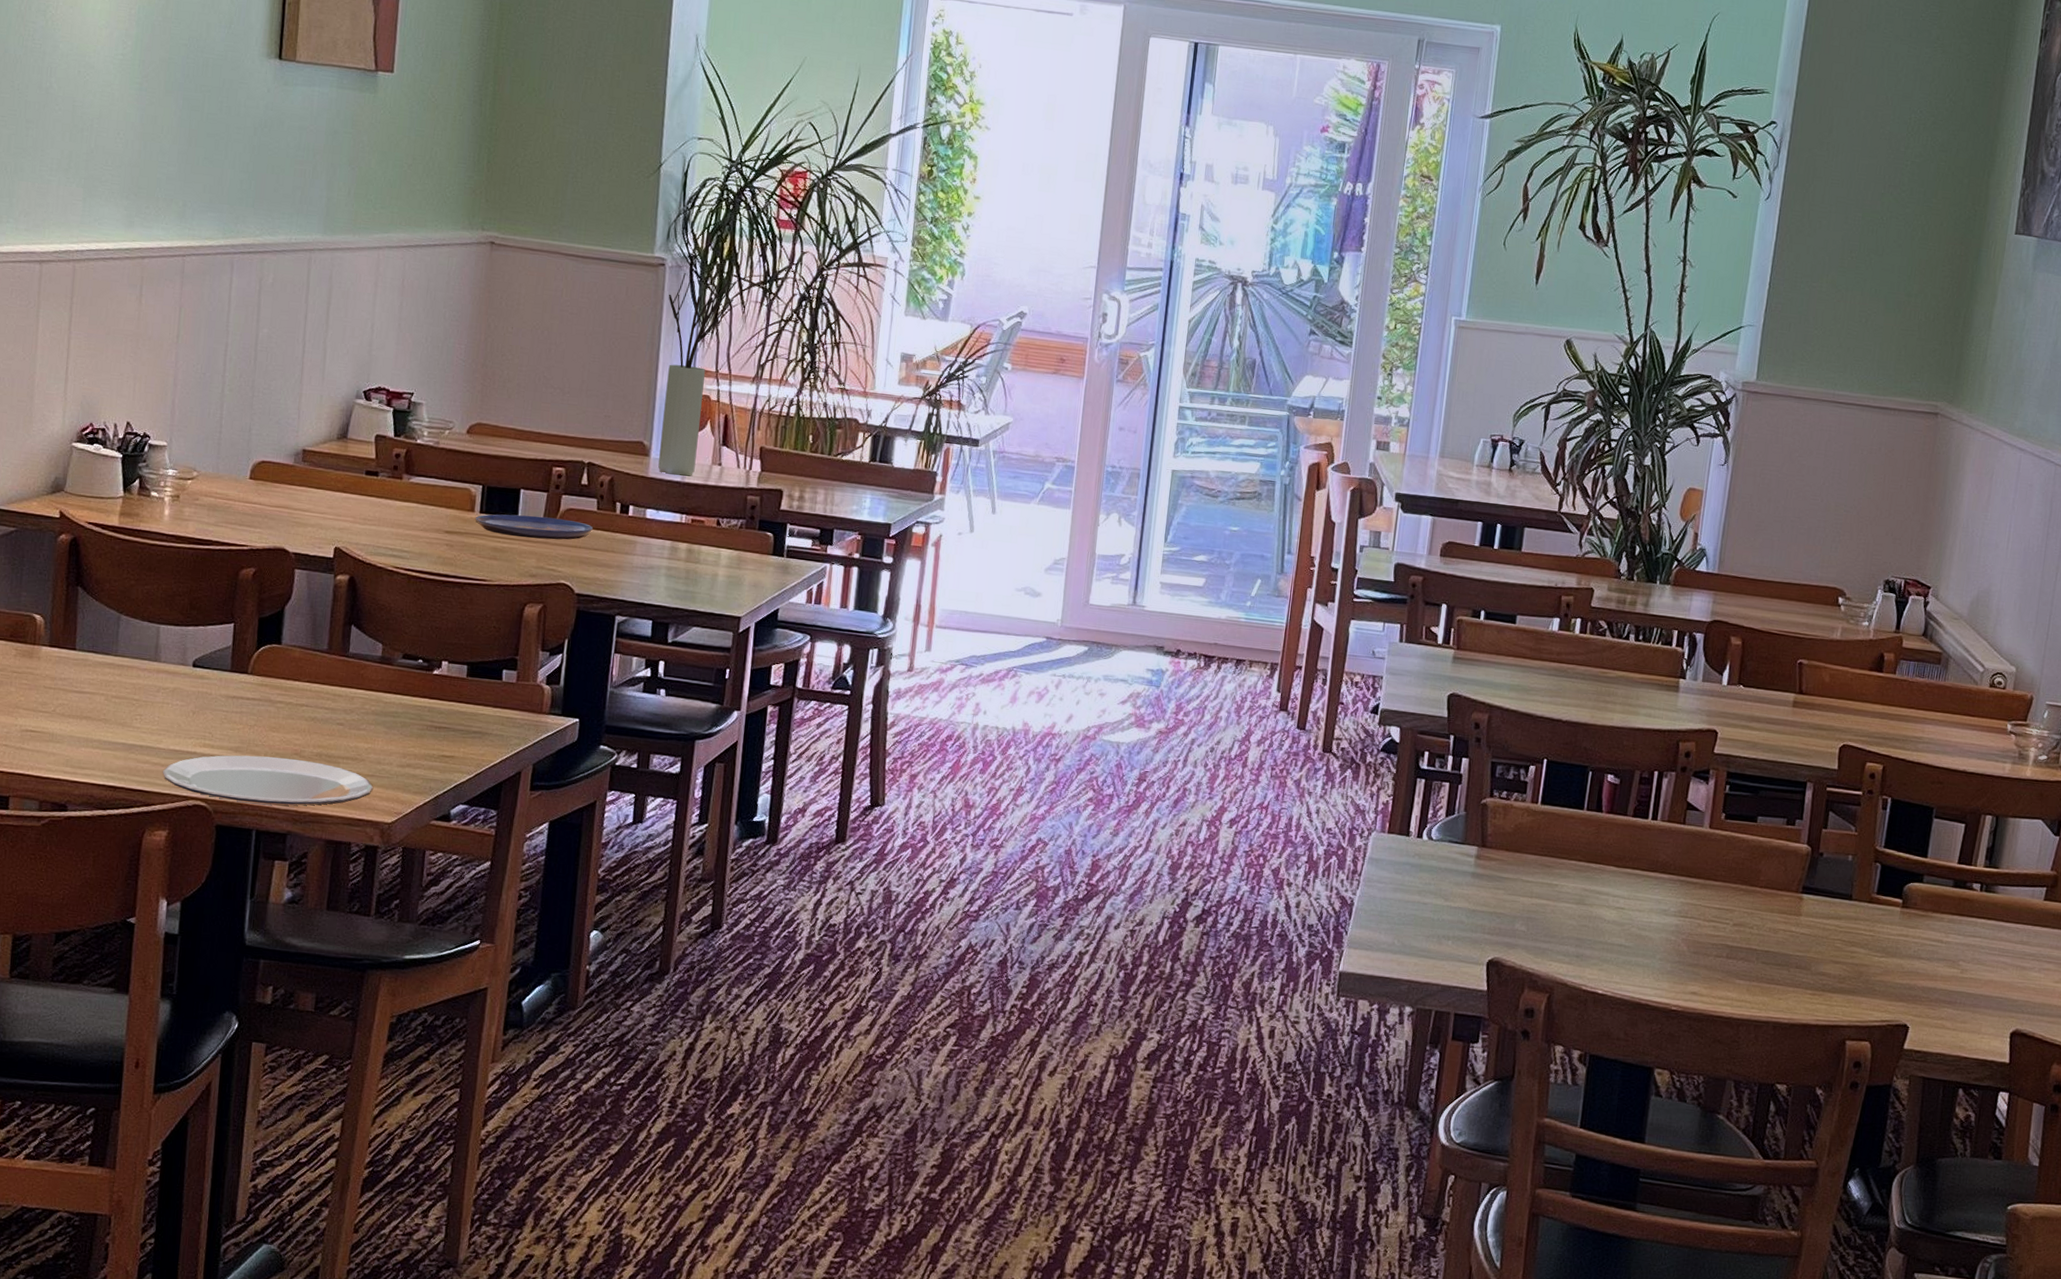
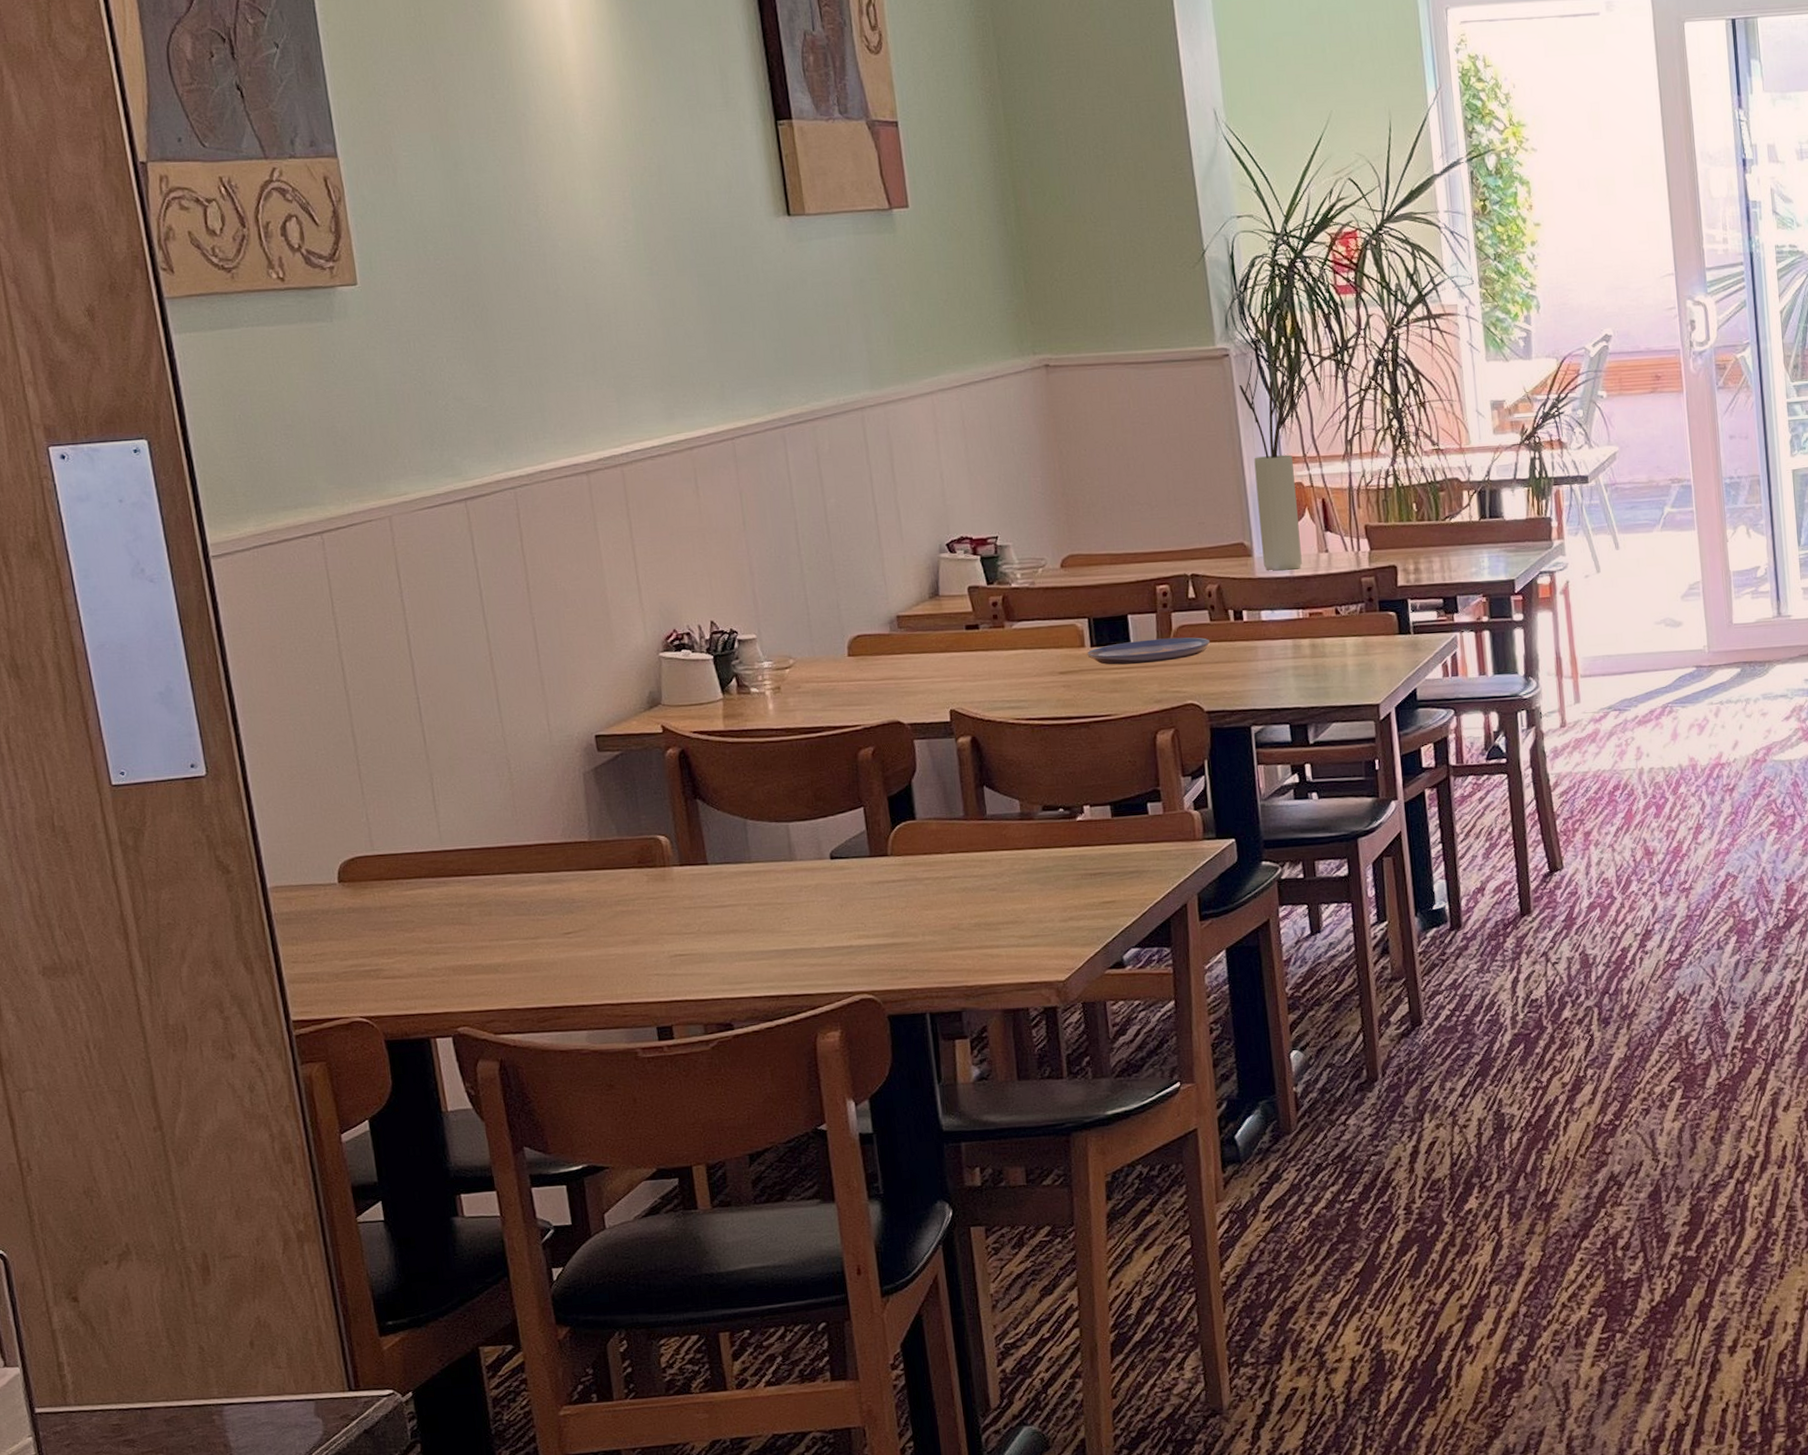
plate: present [162,755,373,806] -> none [822,932,1039,988]

